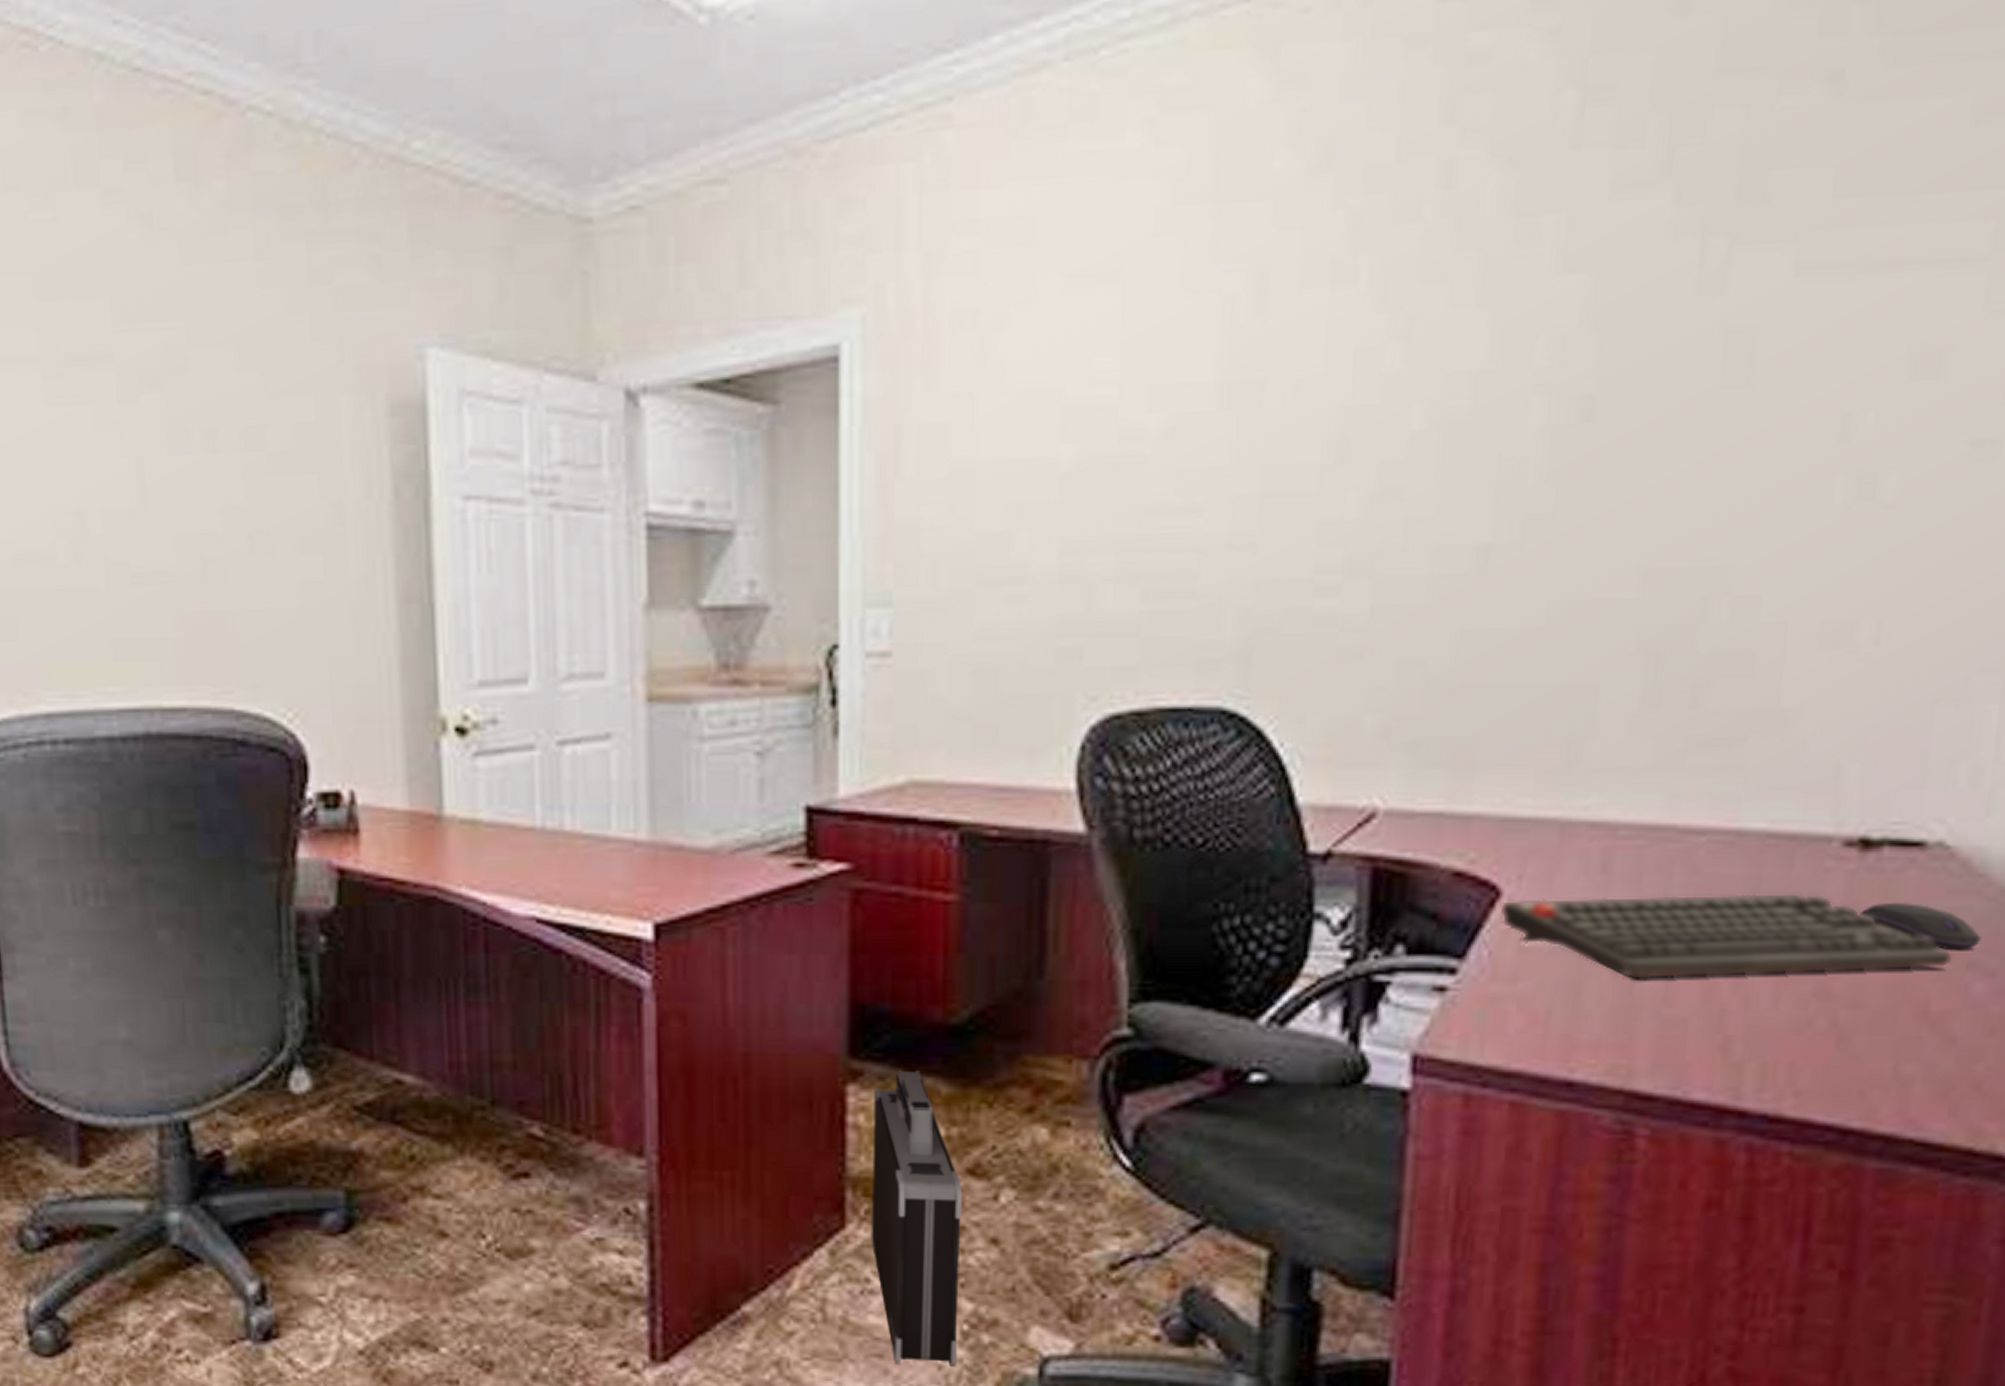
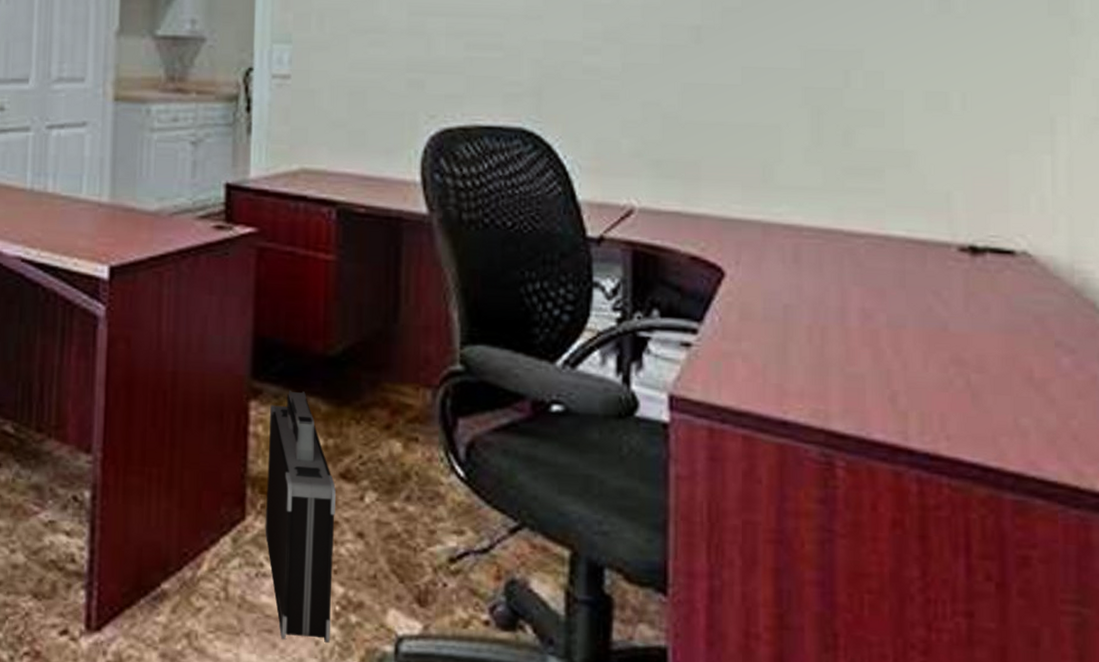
computer keyboard: present [1500,892,1953,979] -> none [725,279,1045,346]
computer mouse: present [1858,902,1981,950] -> none [975,294,1062,332]

